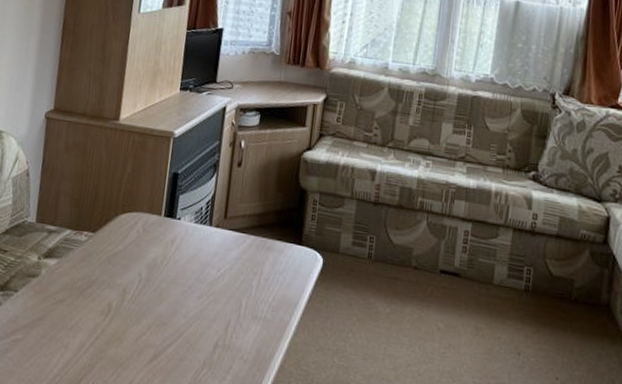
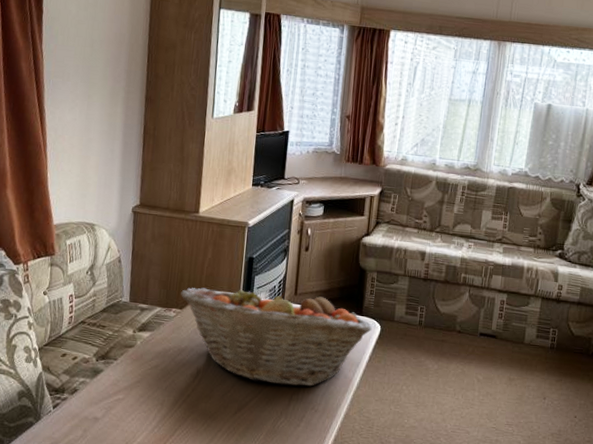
fruit basket: none [93,207,314,331] -> present [180,286,373,387]

